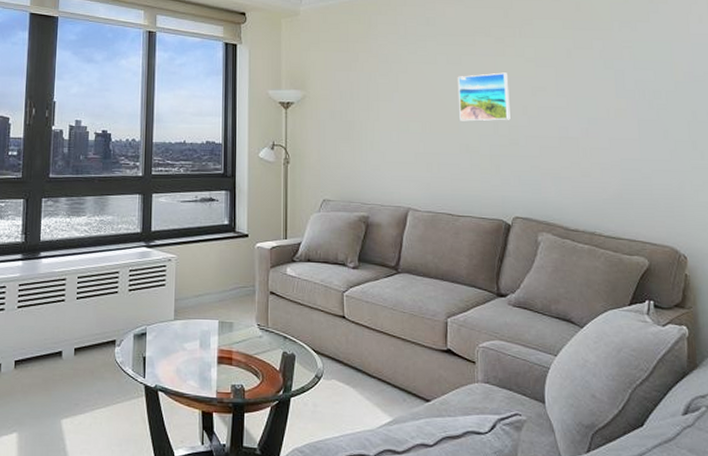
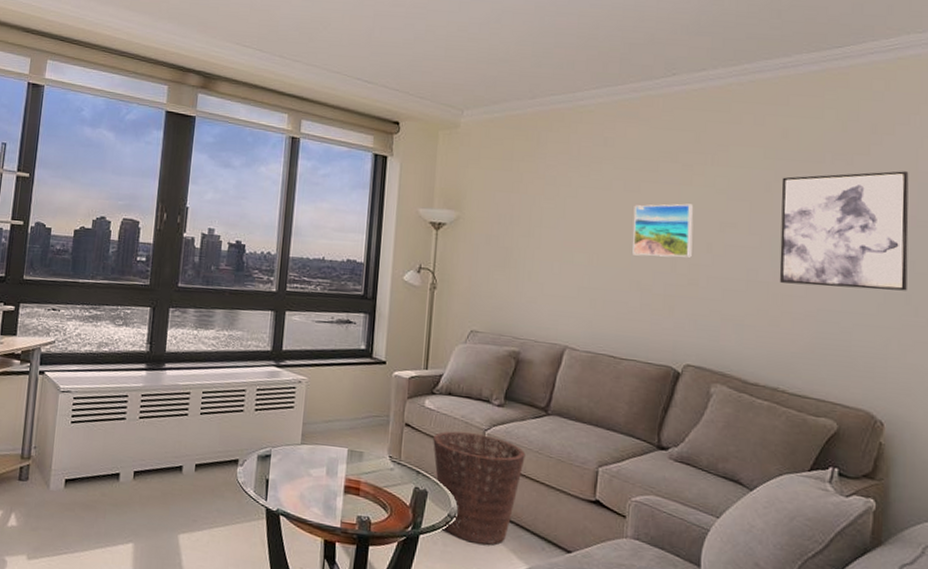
basket: none [297,295,381,401] -> present [433,431,526,545]
wall art: none [579,34,693,139] -> present [779,171,909,291]

